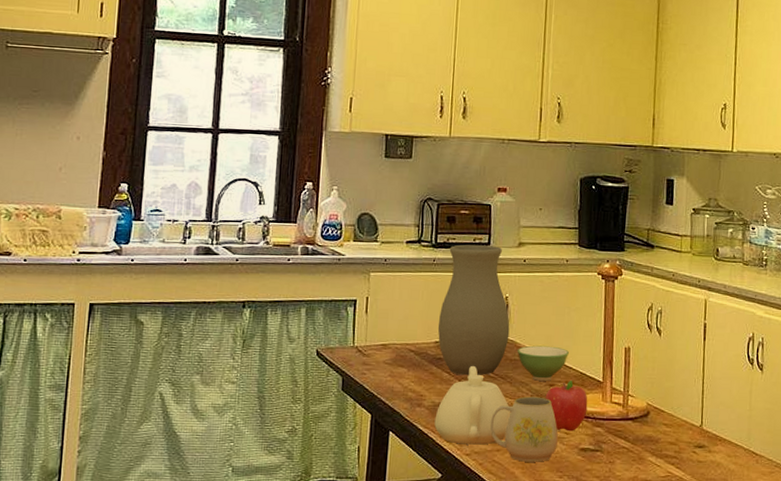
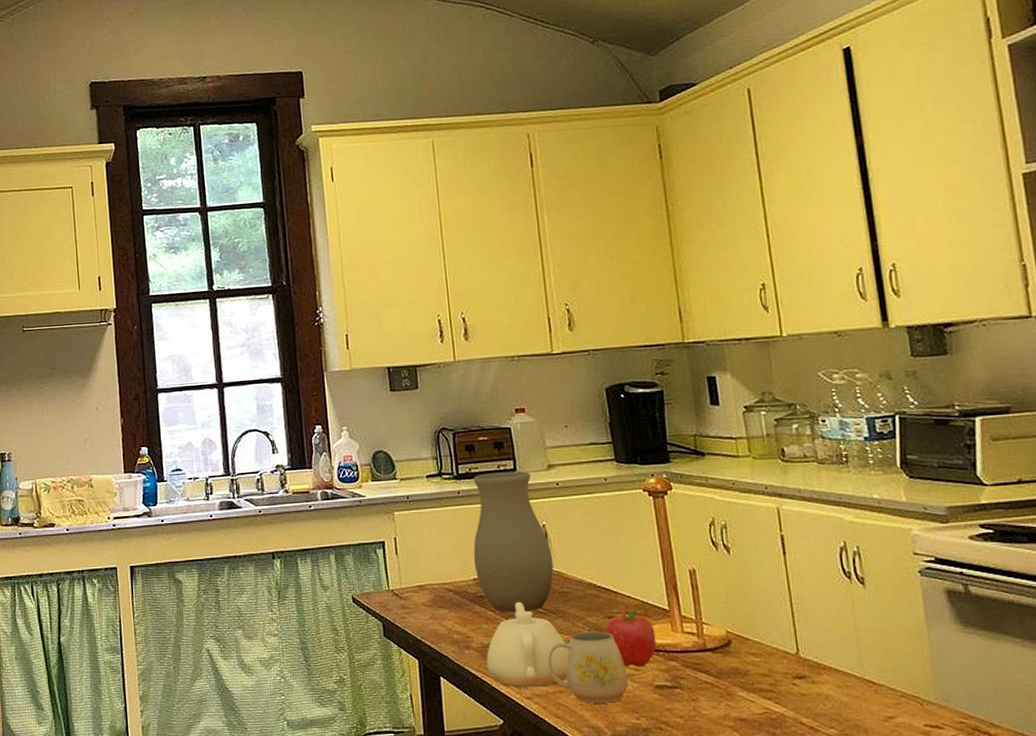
bowl: present [517,345,570,381] -> none [564,574,625,614]

